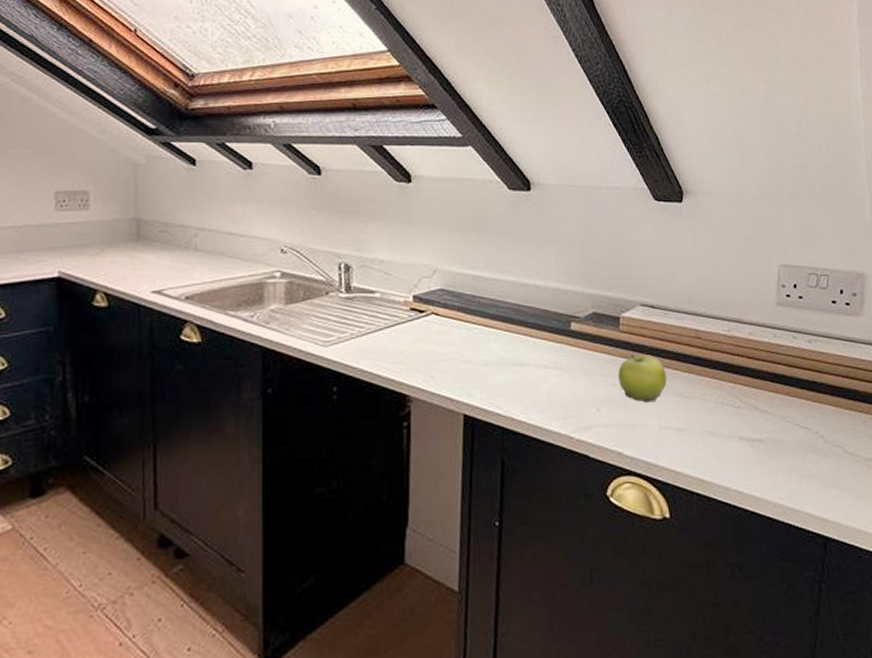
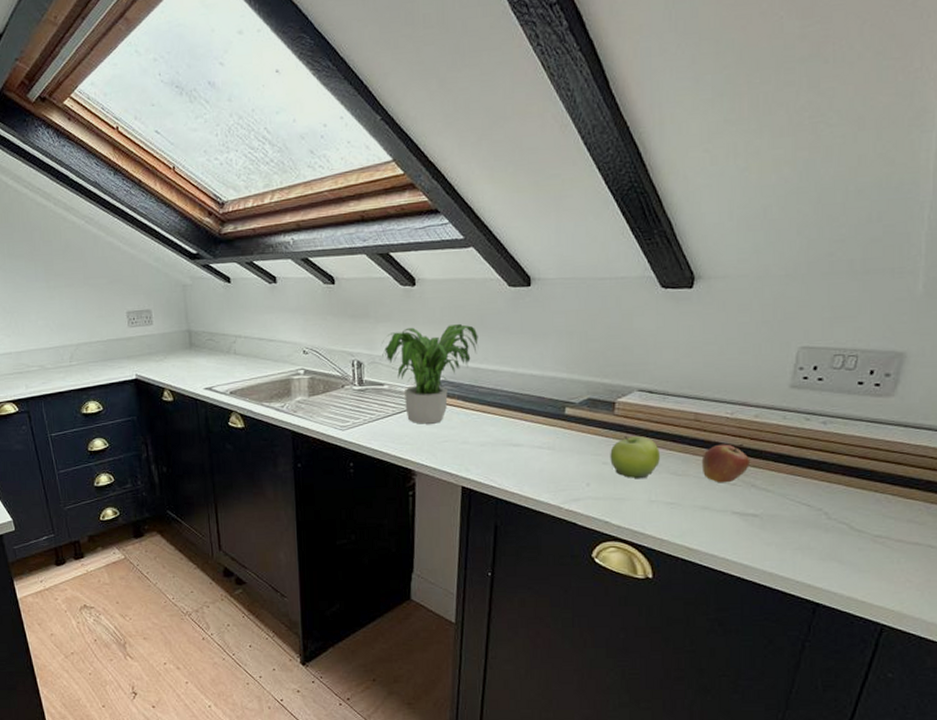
potted plant: none [372,226,479,340] -> present [380,323,479,424]
fruit: none [705,362,750,406] -> present [701,443,749,483]

